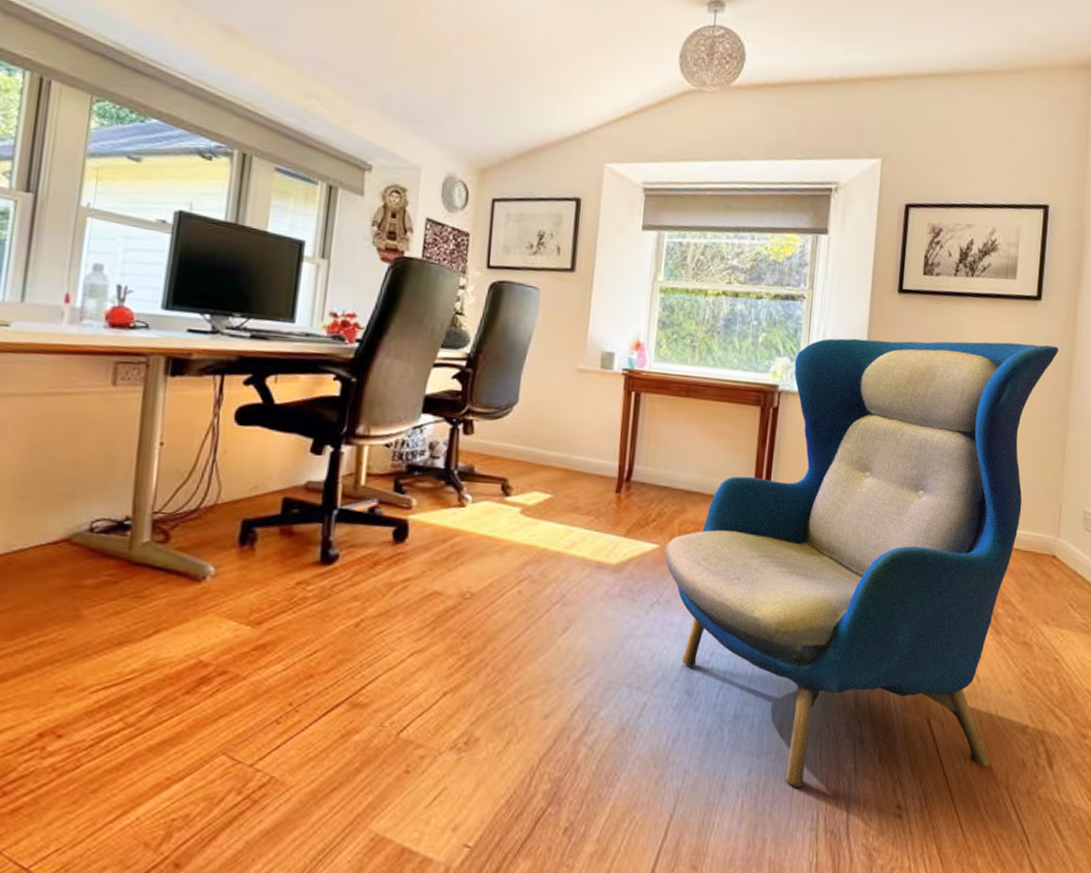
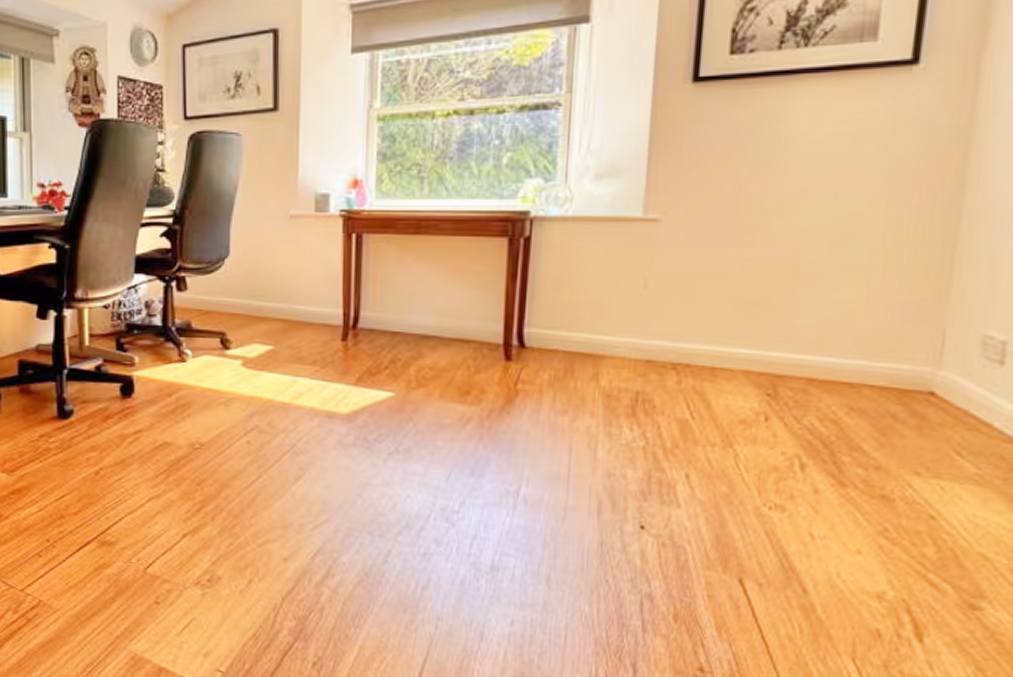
armchair: present [664,338,1059,788] -> none [401,124,948,642]

